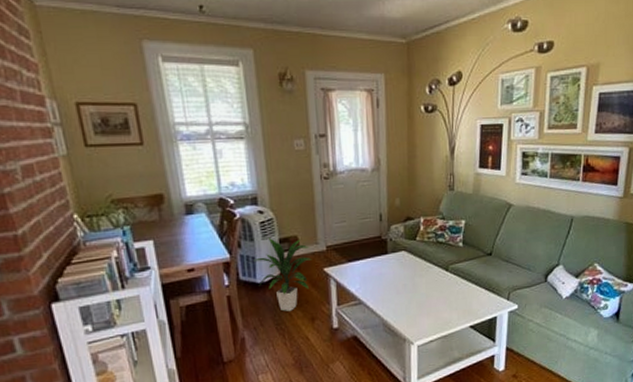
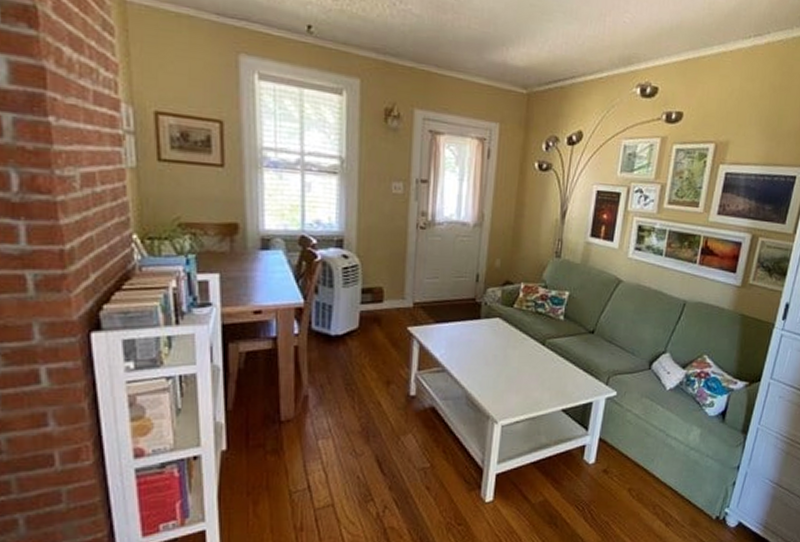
indoor plant: present [253,237,312,311] -> none [330,285,396,371]

